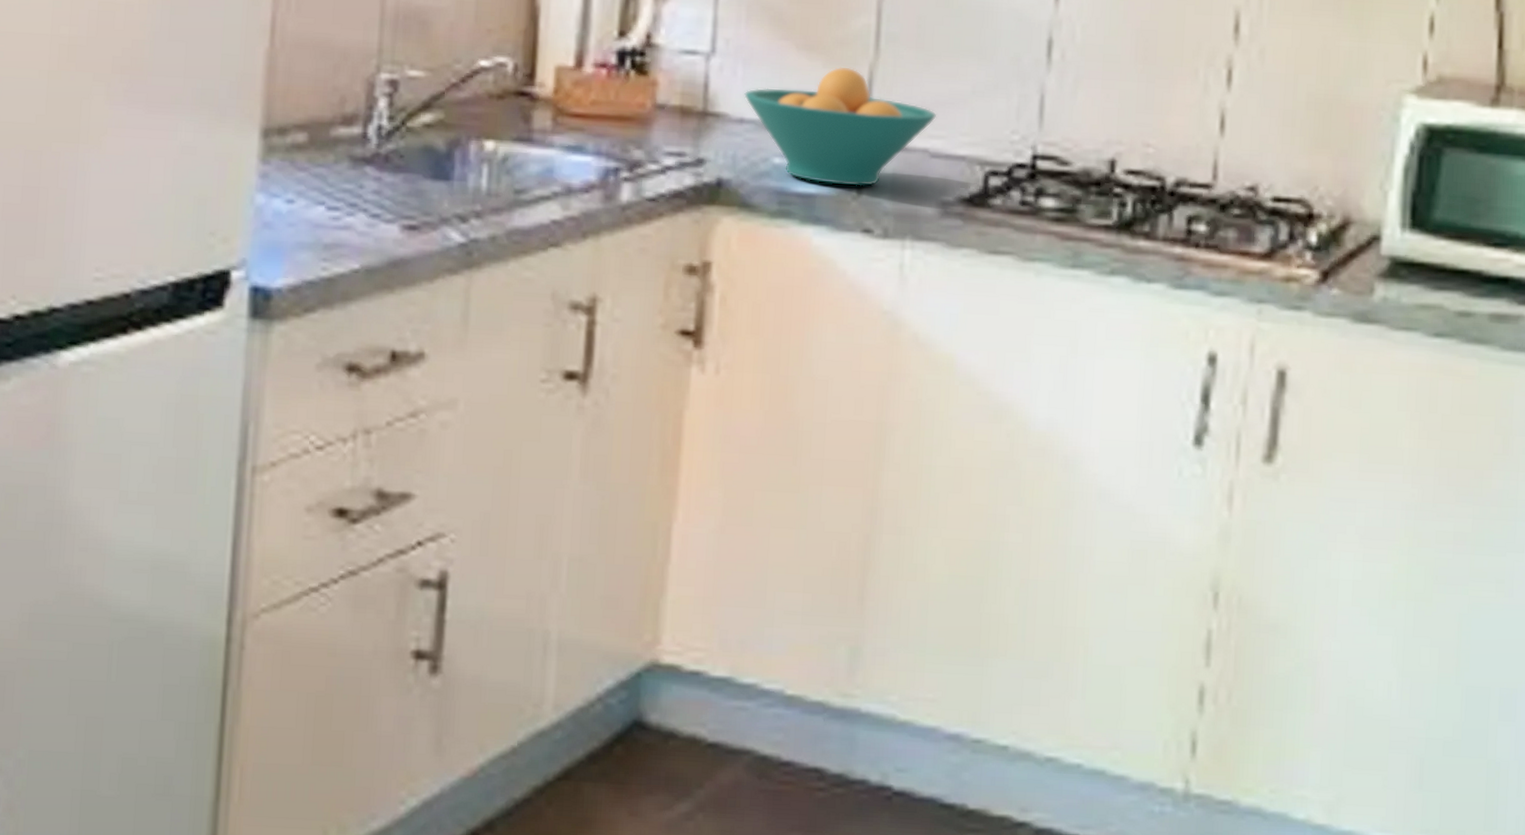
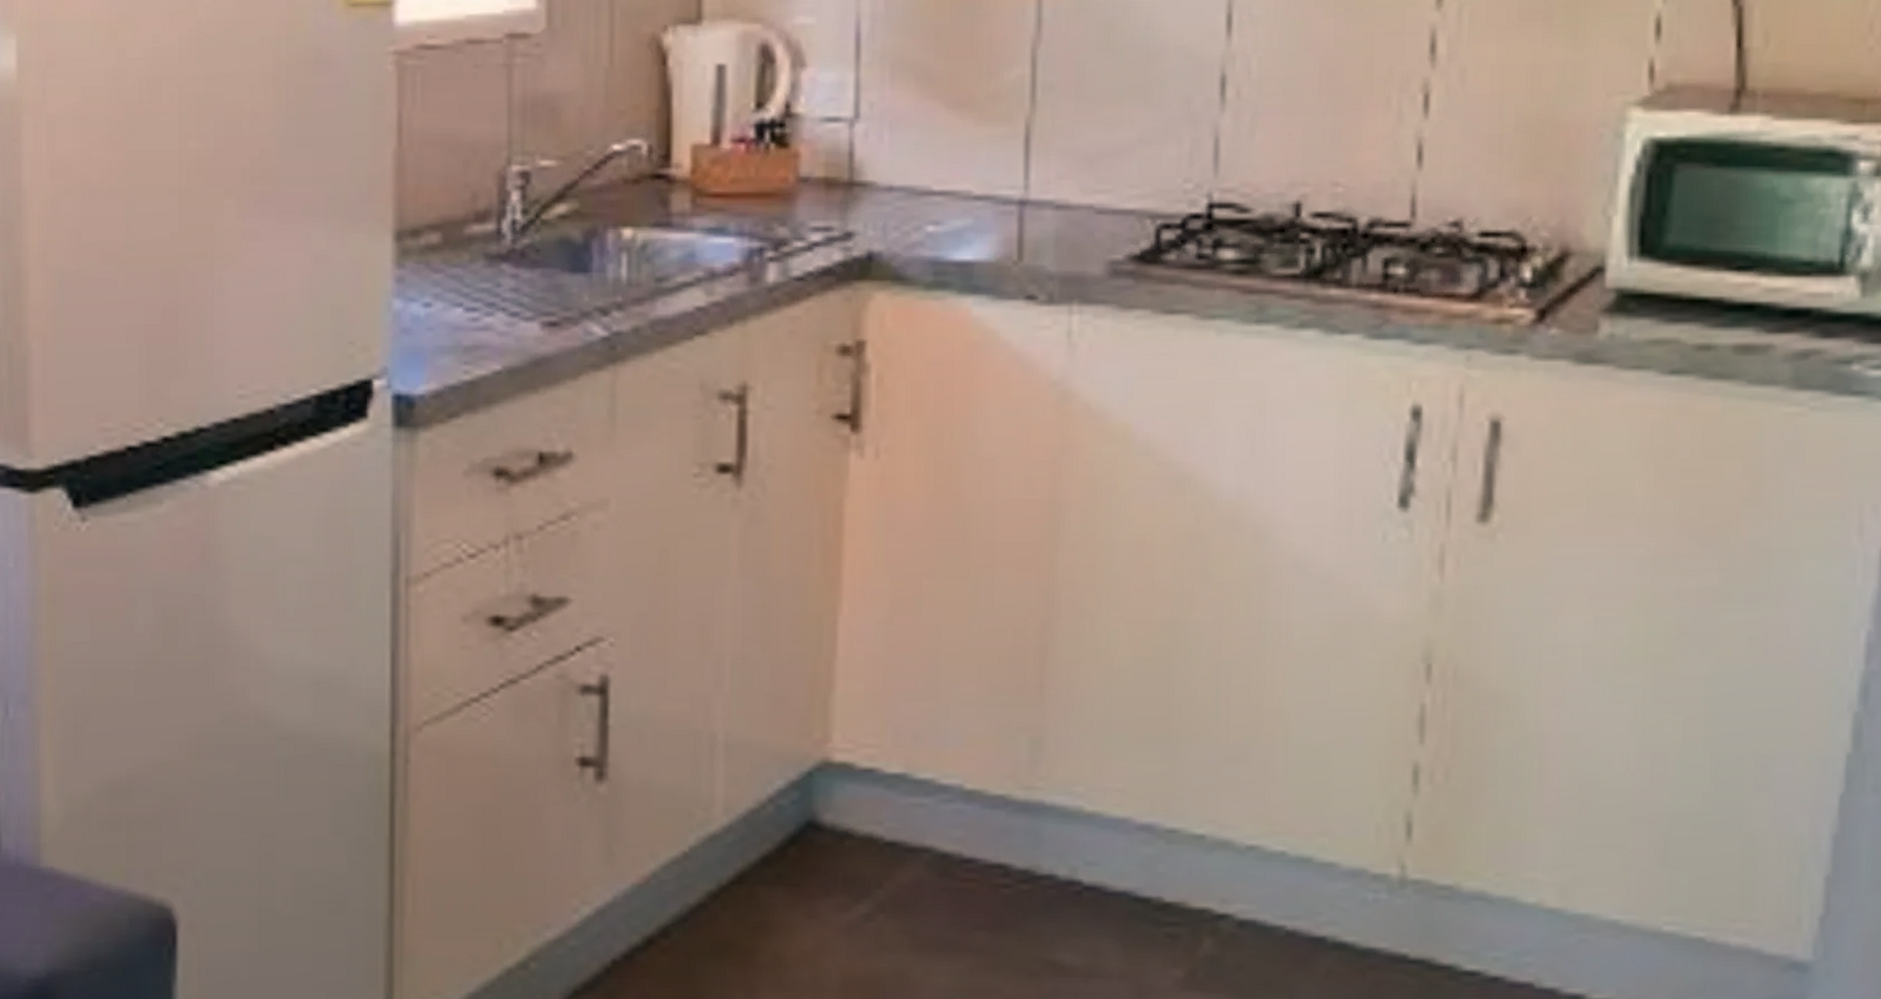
fruit bowl: present [743,66,937,187] -> none [891,123,1102,250]

